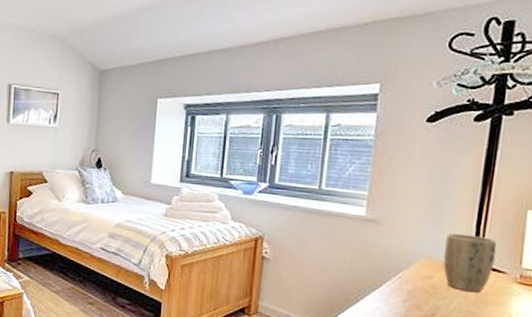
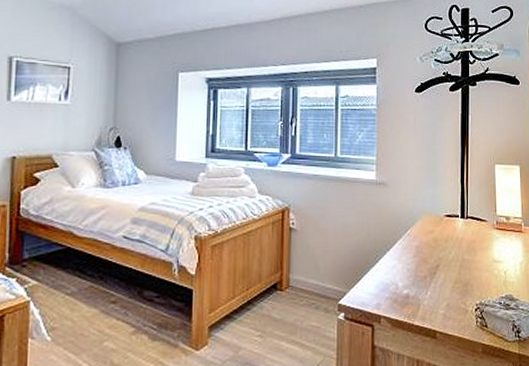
plant pot: present [443,233,497,293] -> none [440,189,477,242]

